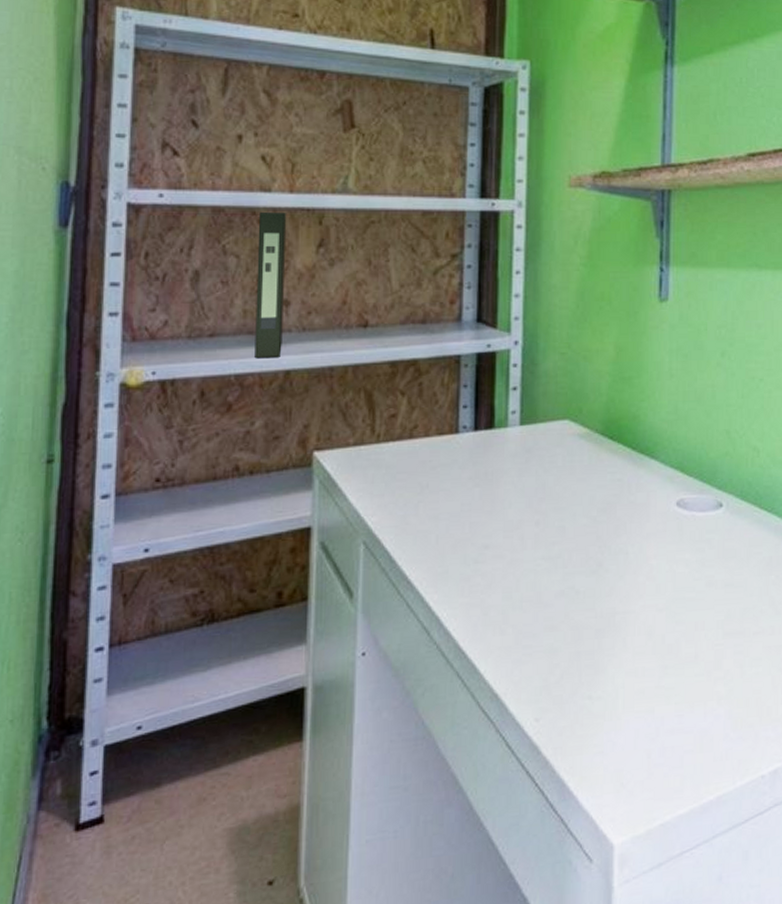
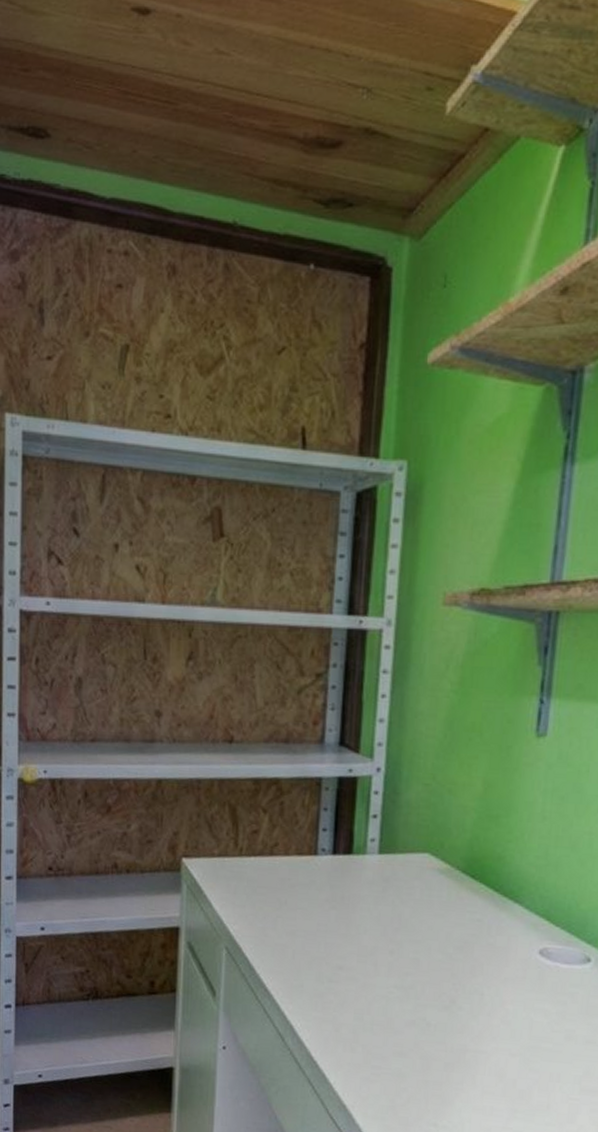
binder: present [254,211,287,357] -> none [130,622,159,766]

